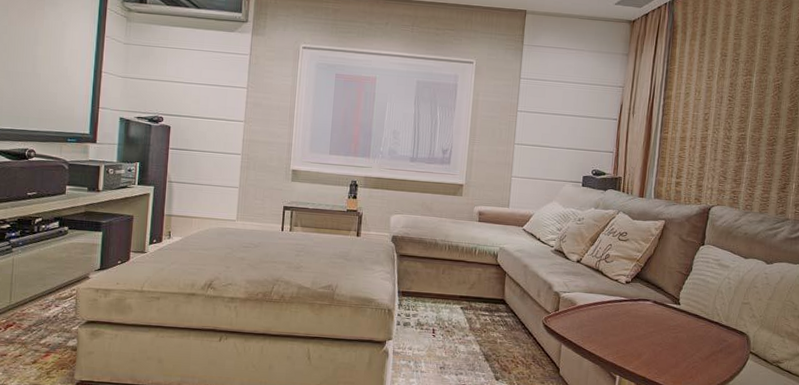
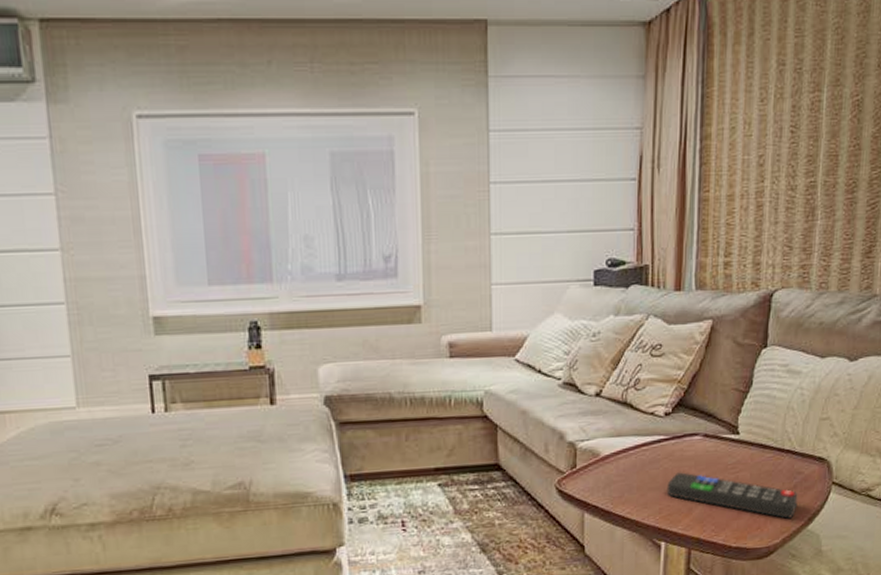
remote control: none [623,326,723,374] -> present [666,472,798,519]

